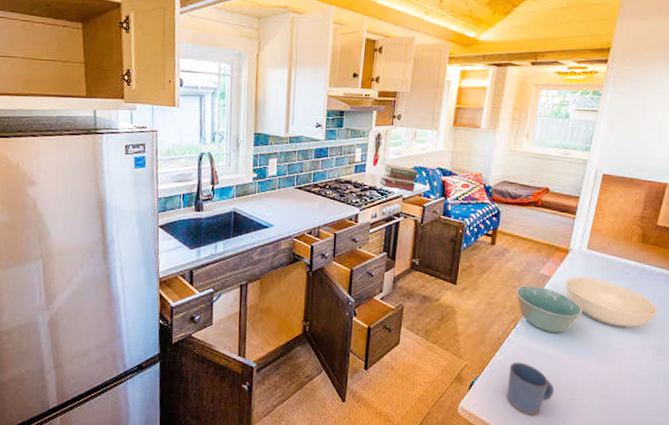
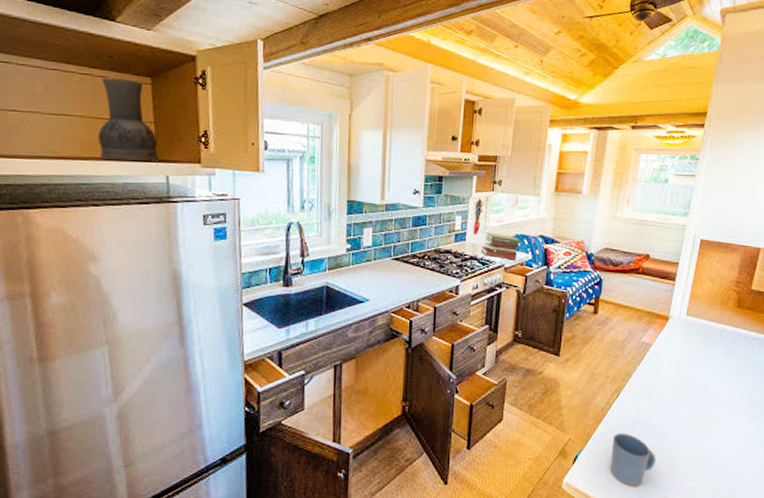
vase: none [36,22,88,98] -> present [97,76,159,162]
bowl: present [515,285,583,334] -> none [618,355,683,402]
bowl: present [565,277,659,328] -> none [666,344,753,393]

